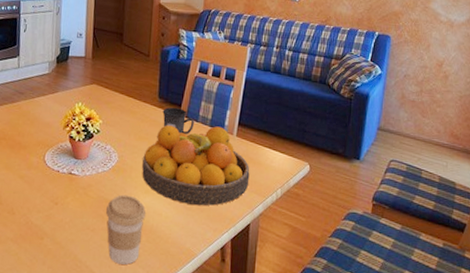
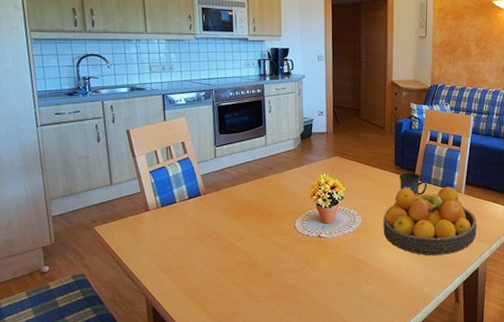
coffee cup: present [106,194,146,265] -> none [353,251,389,311]

